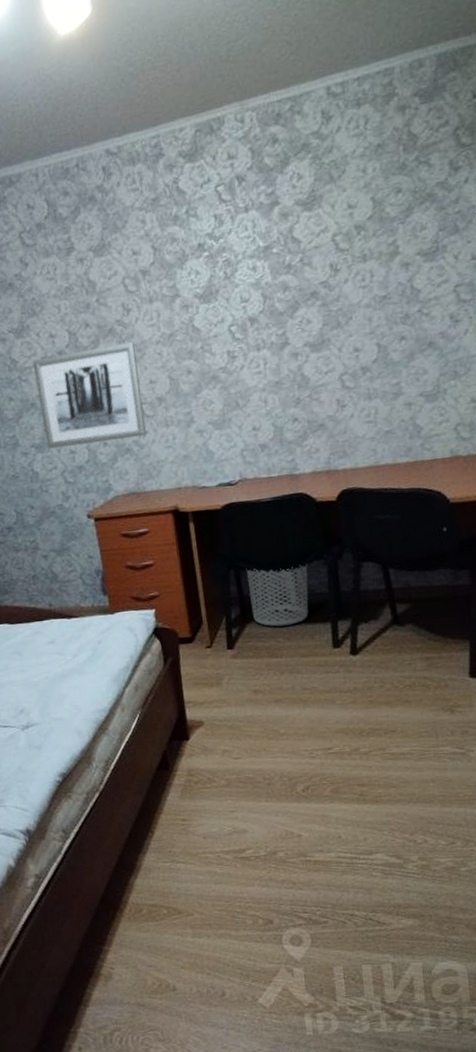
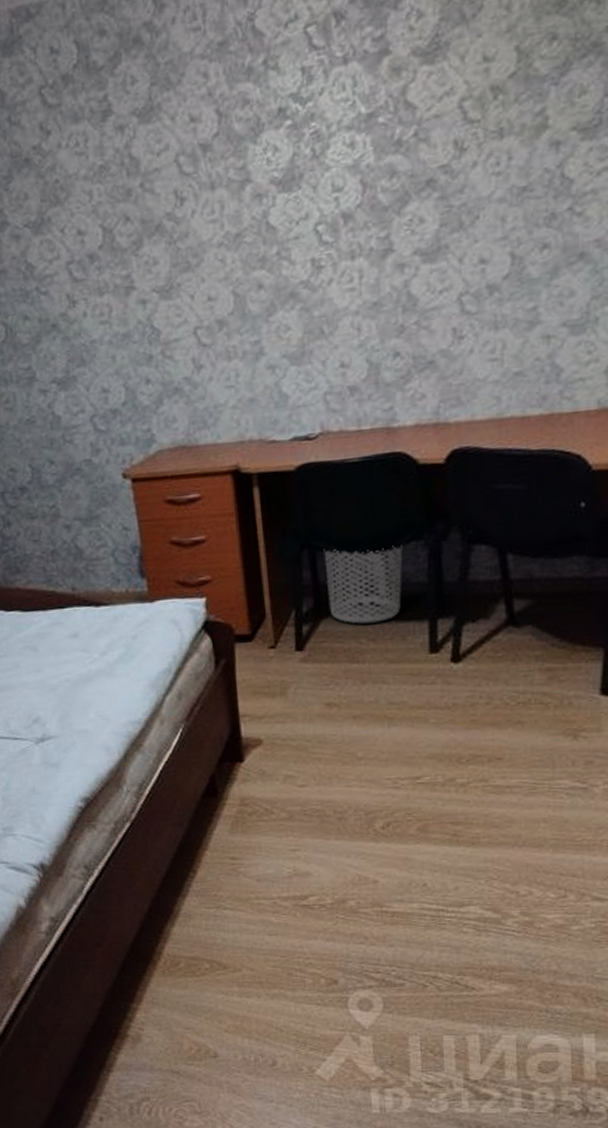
wall art: present [32,342,146,449] -> none [54,243,201,385]

